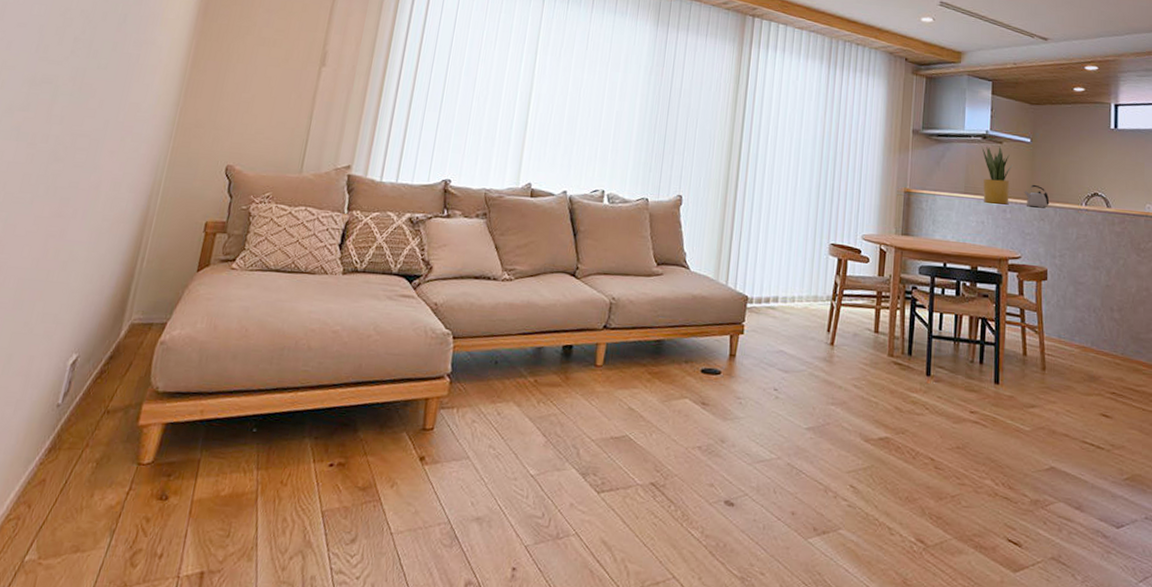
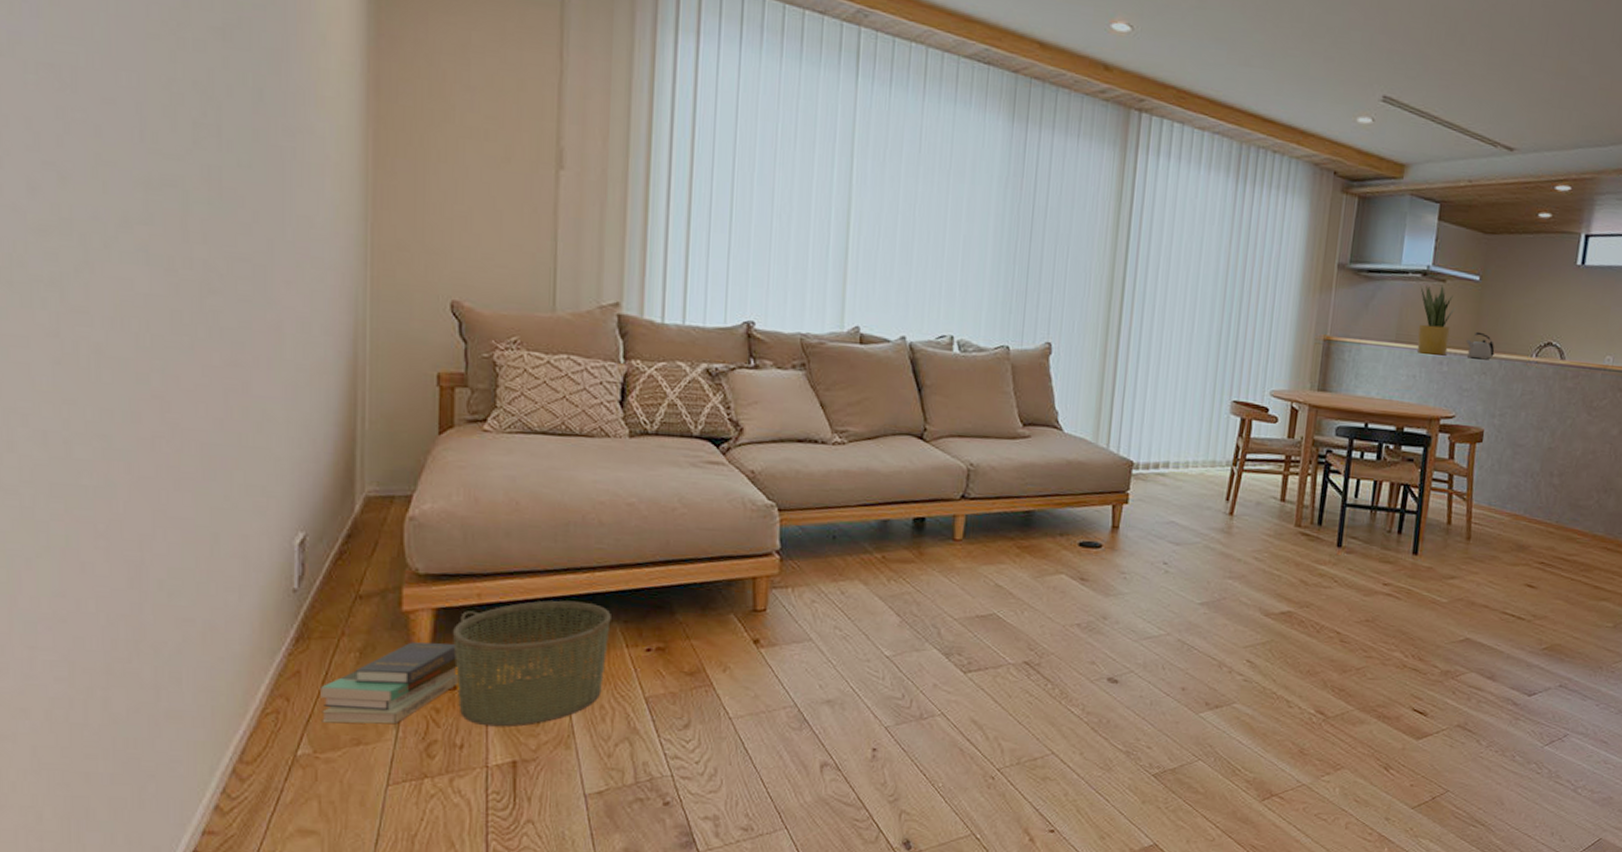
books: none [52,454,175,532] -> present [320,642,458,724]
basket: none [166,417,305,537] -> present [452,600,611,727]

